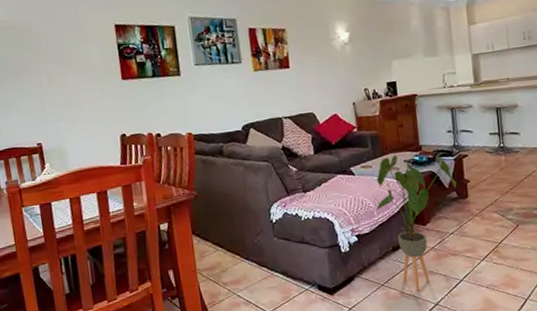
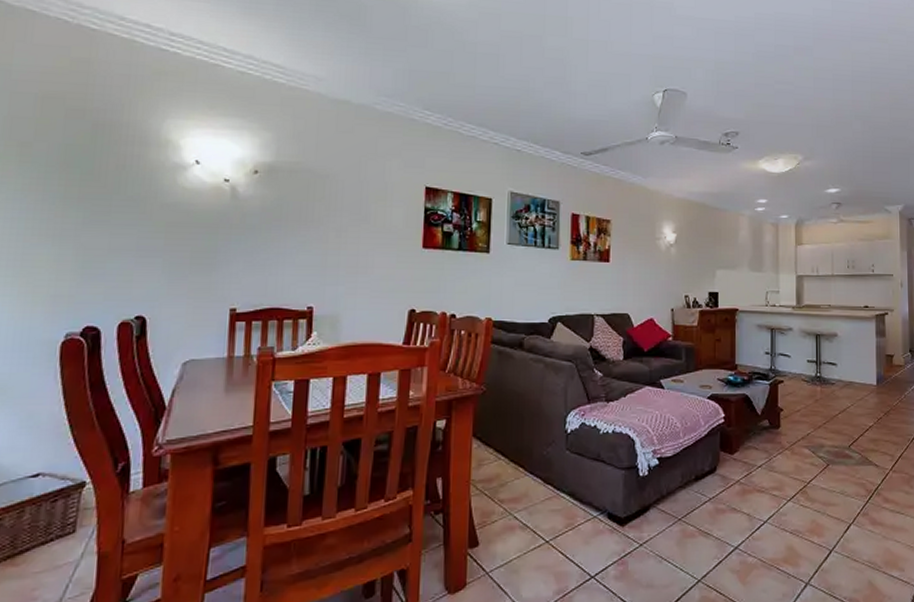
house plant: present [375,154,457,291] -> none [682,371,770,530]

